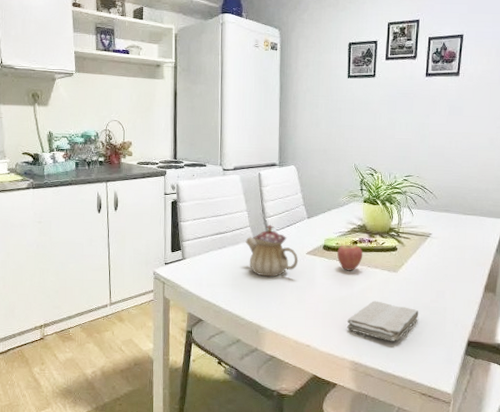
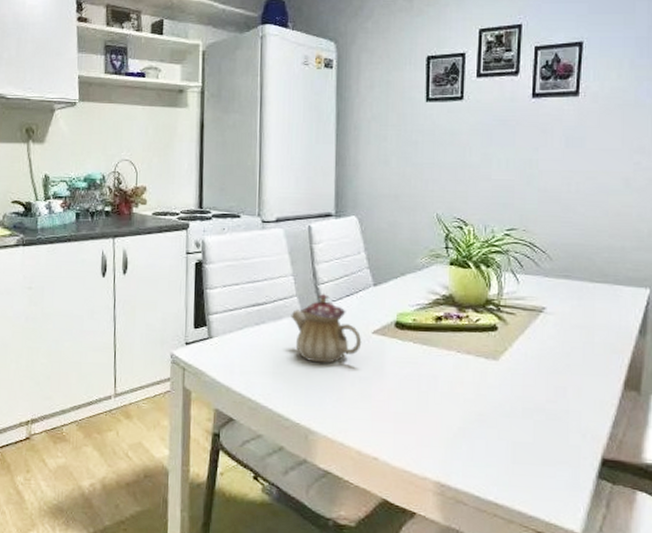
fruit: present [337,239,363,271] -> none [414,314,450,357]
washcloth: present [347,301,419,341] -> none [429,398,531,456]

